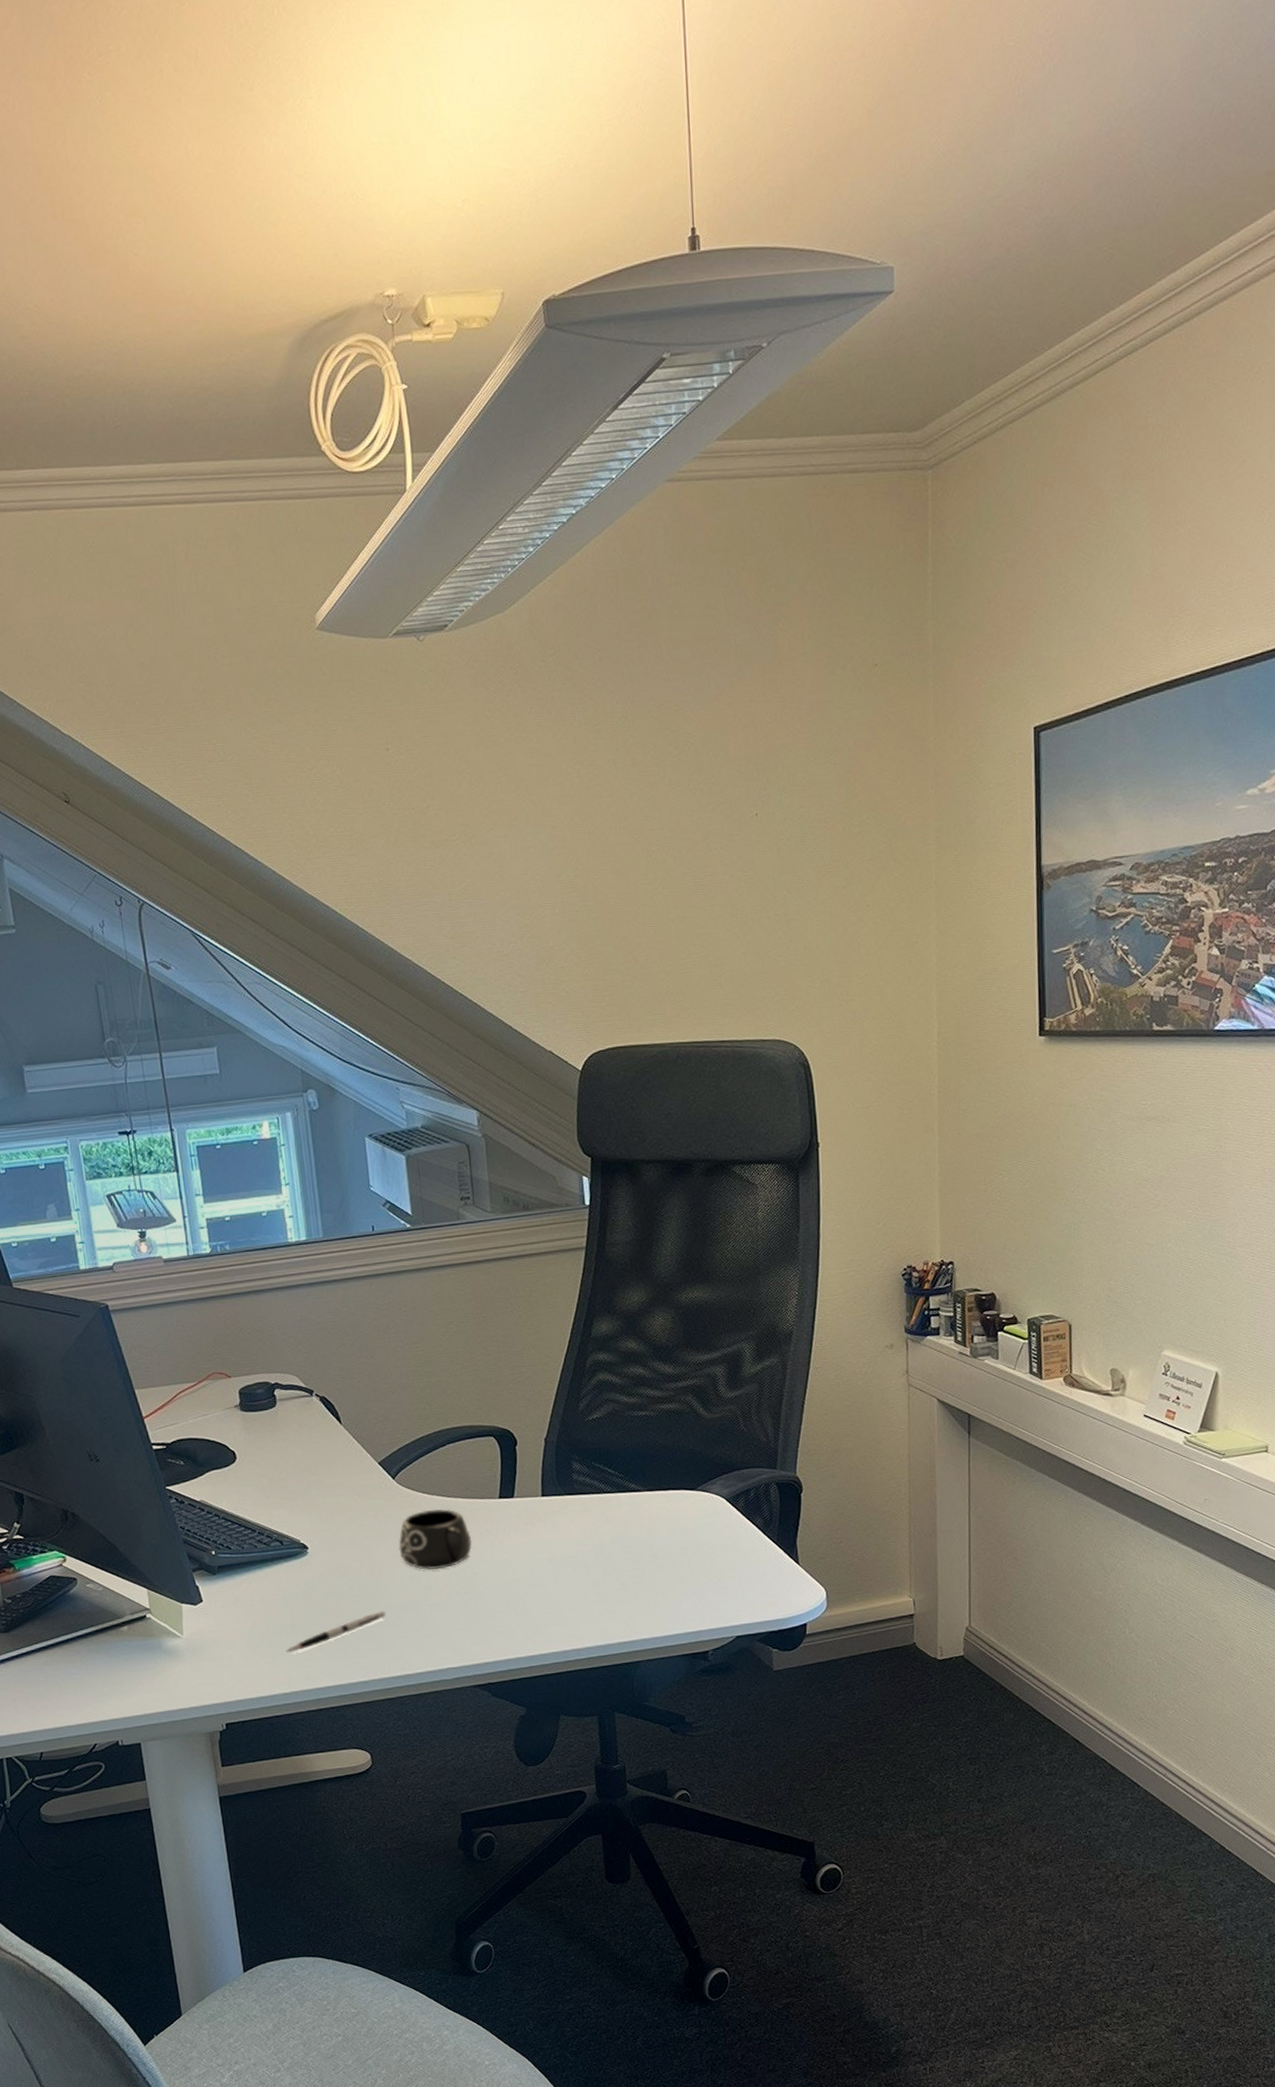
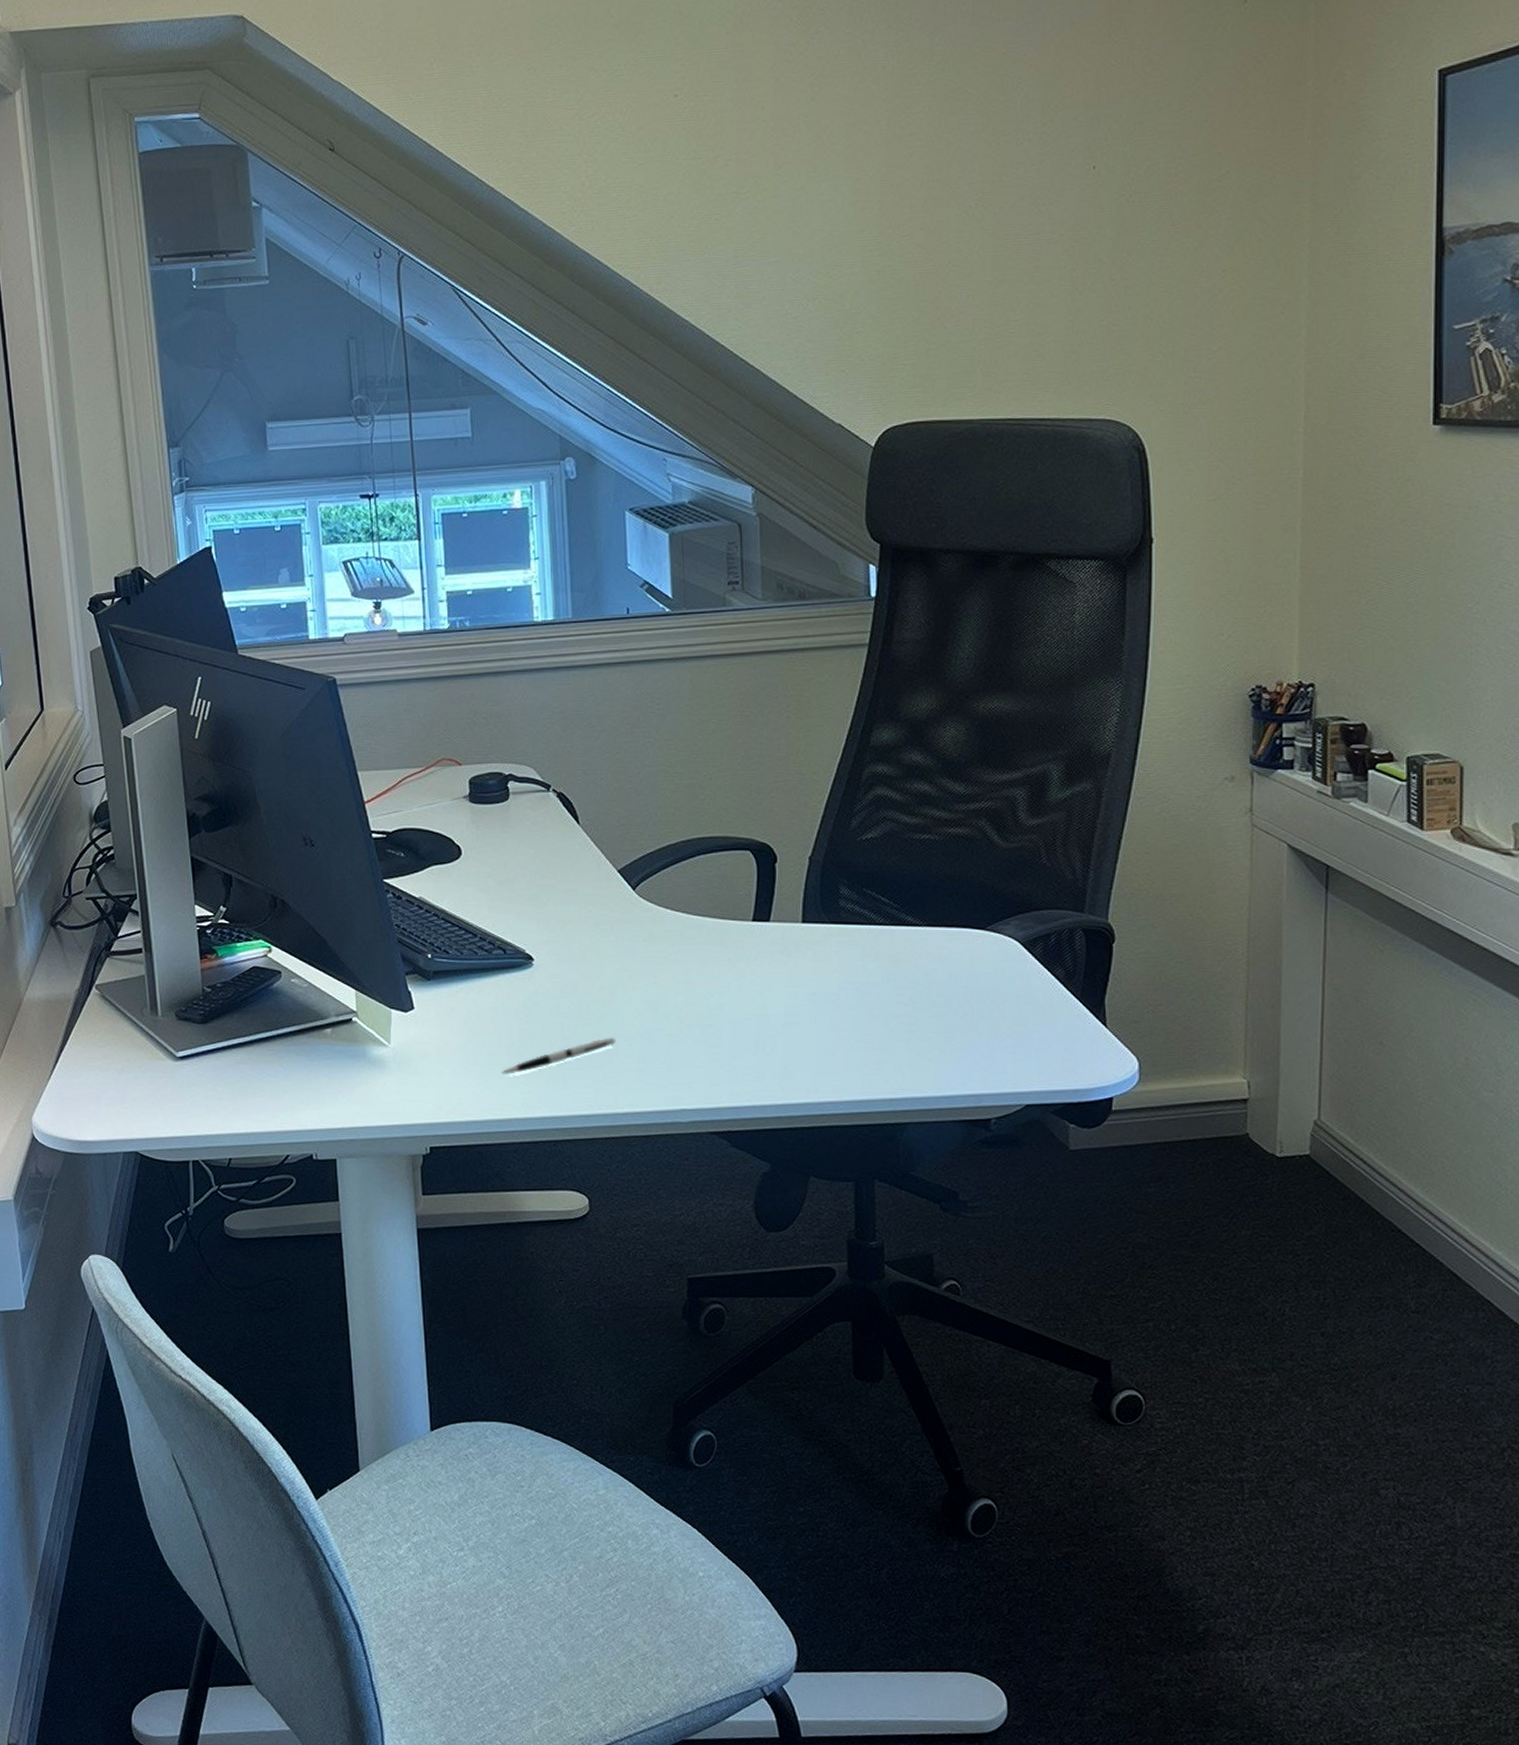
mug: present [398,1509,472,1570] -> none [635,928,718,996]

